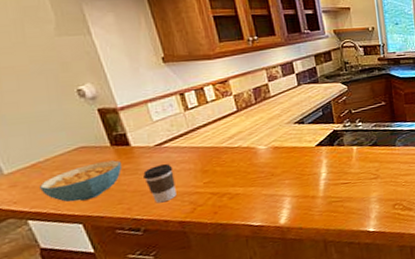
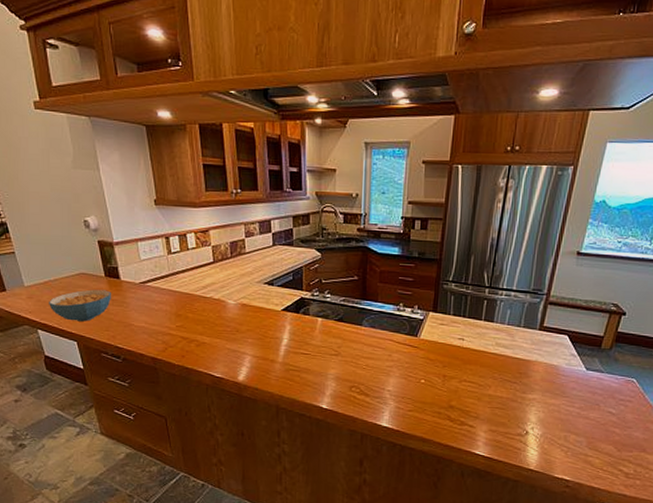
coffee cup: present [143,164,177,204] -> none [128,302,153,337]

